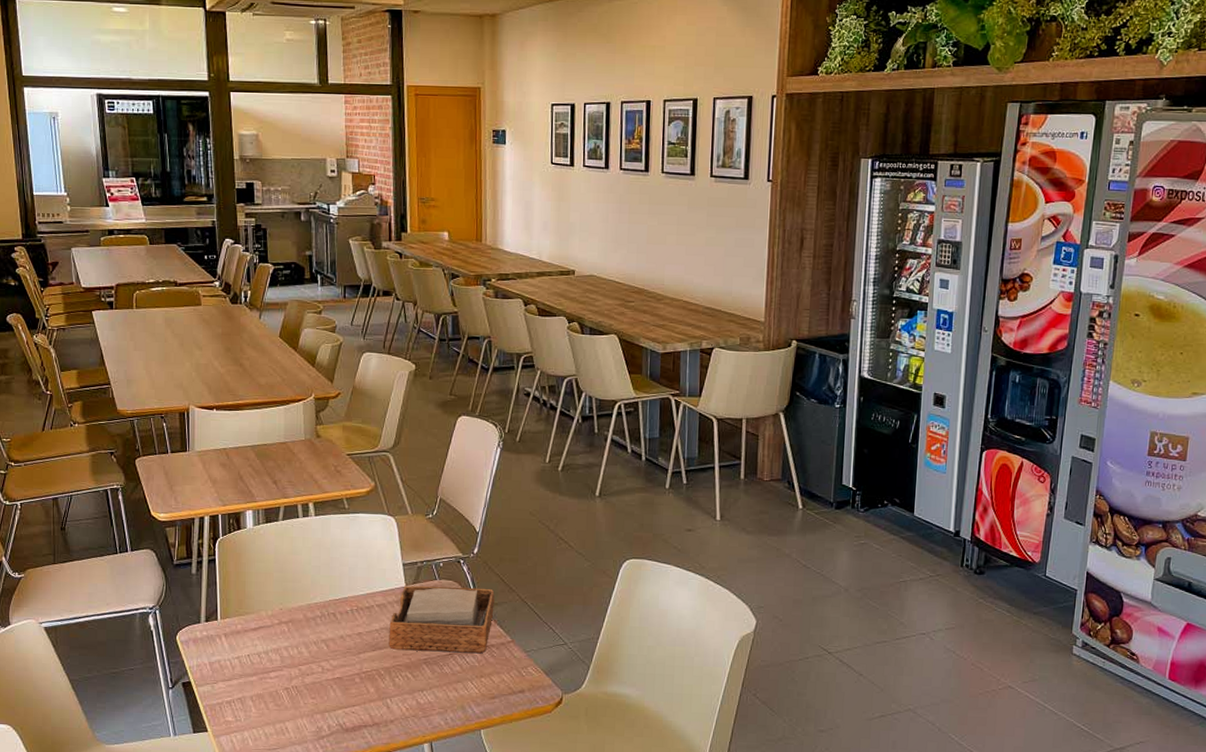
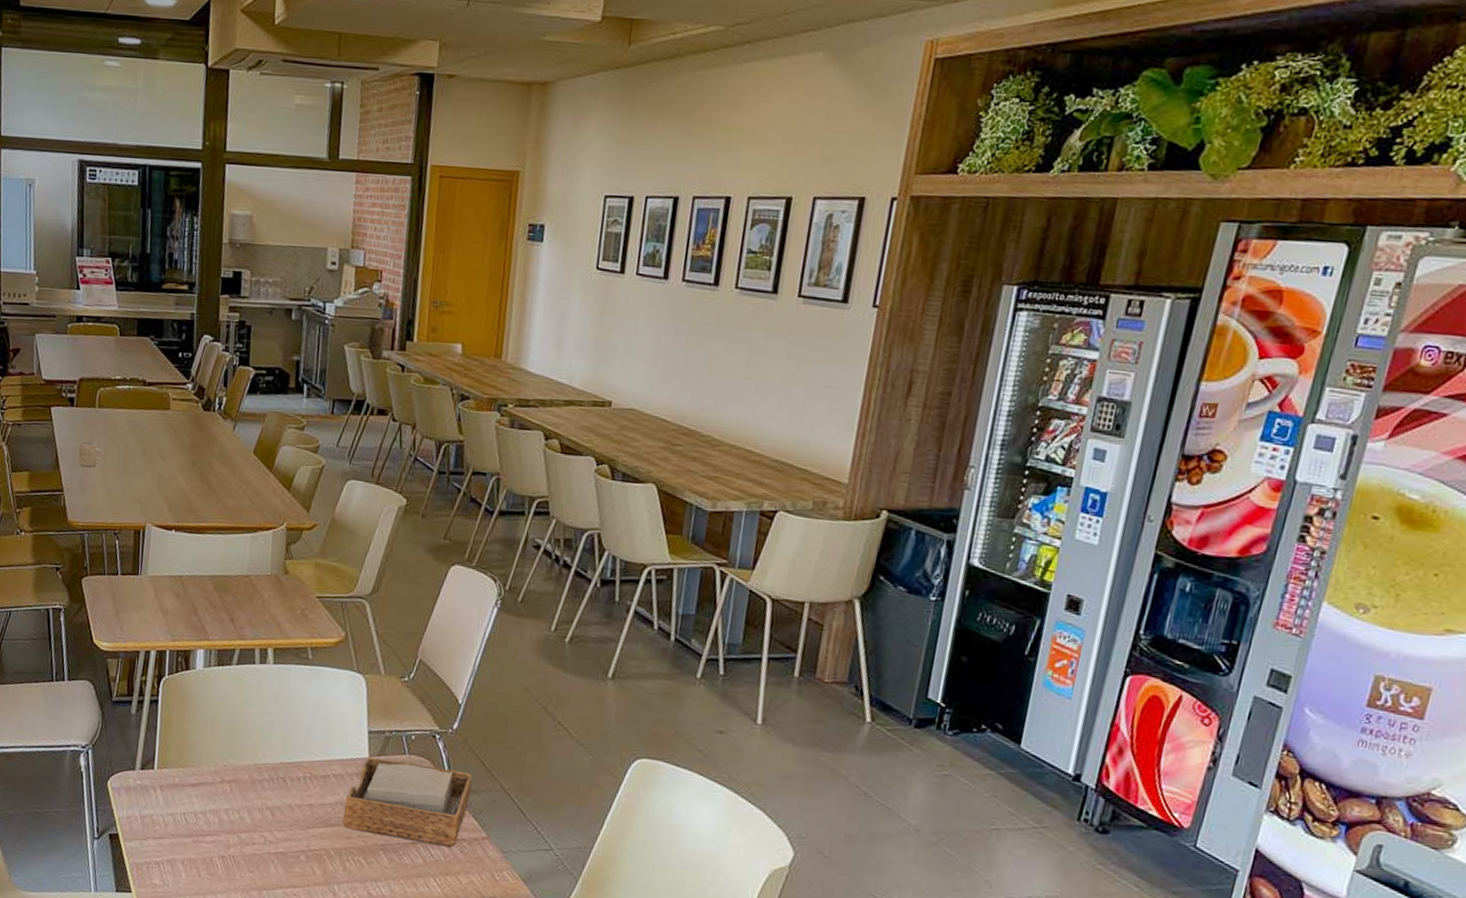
mug: none [121,338,146,362] -> present [78,440,105,467]

